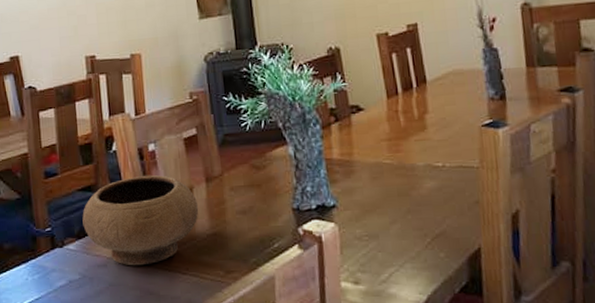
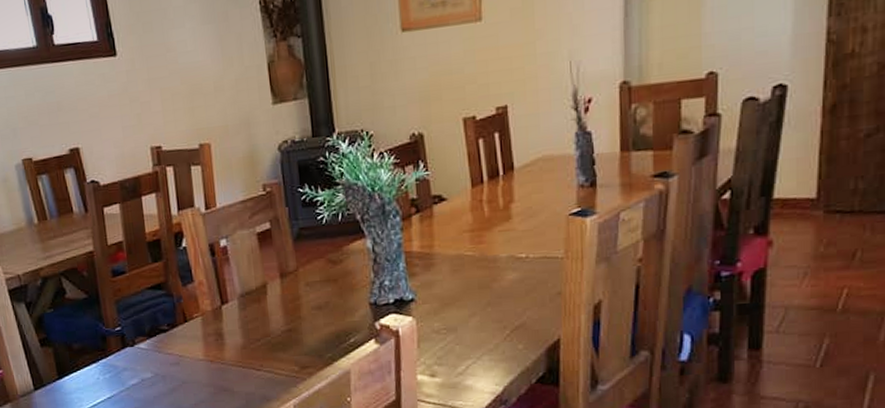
bowl: present [82,174,199,266] -> none [152,271,273,363]

